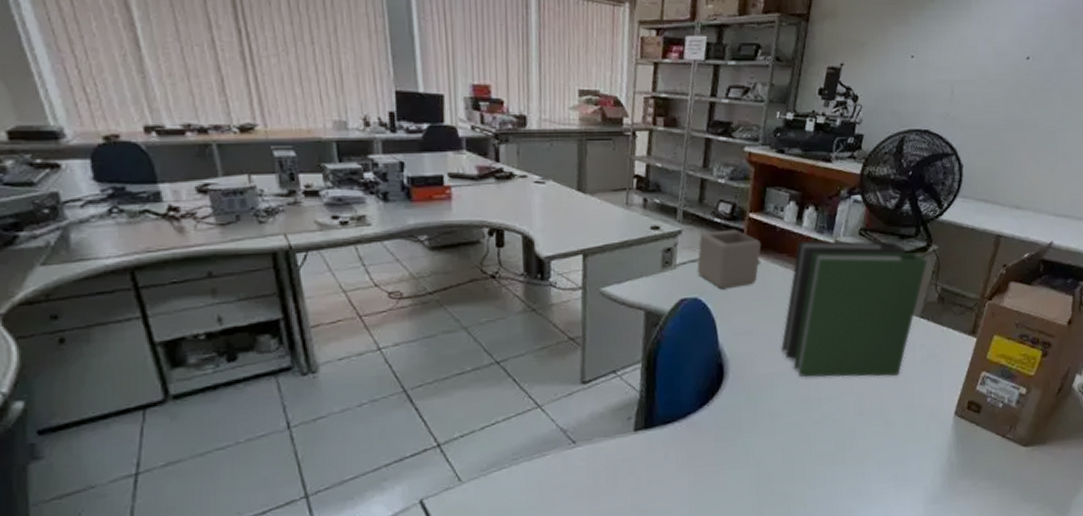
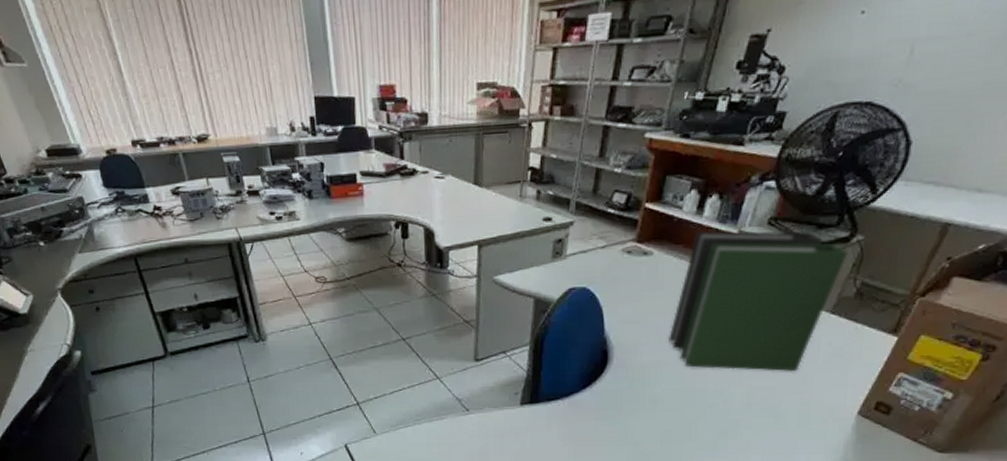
desk organizer: present [697,229,762,288] -> none [587,220,656,279]

